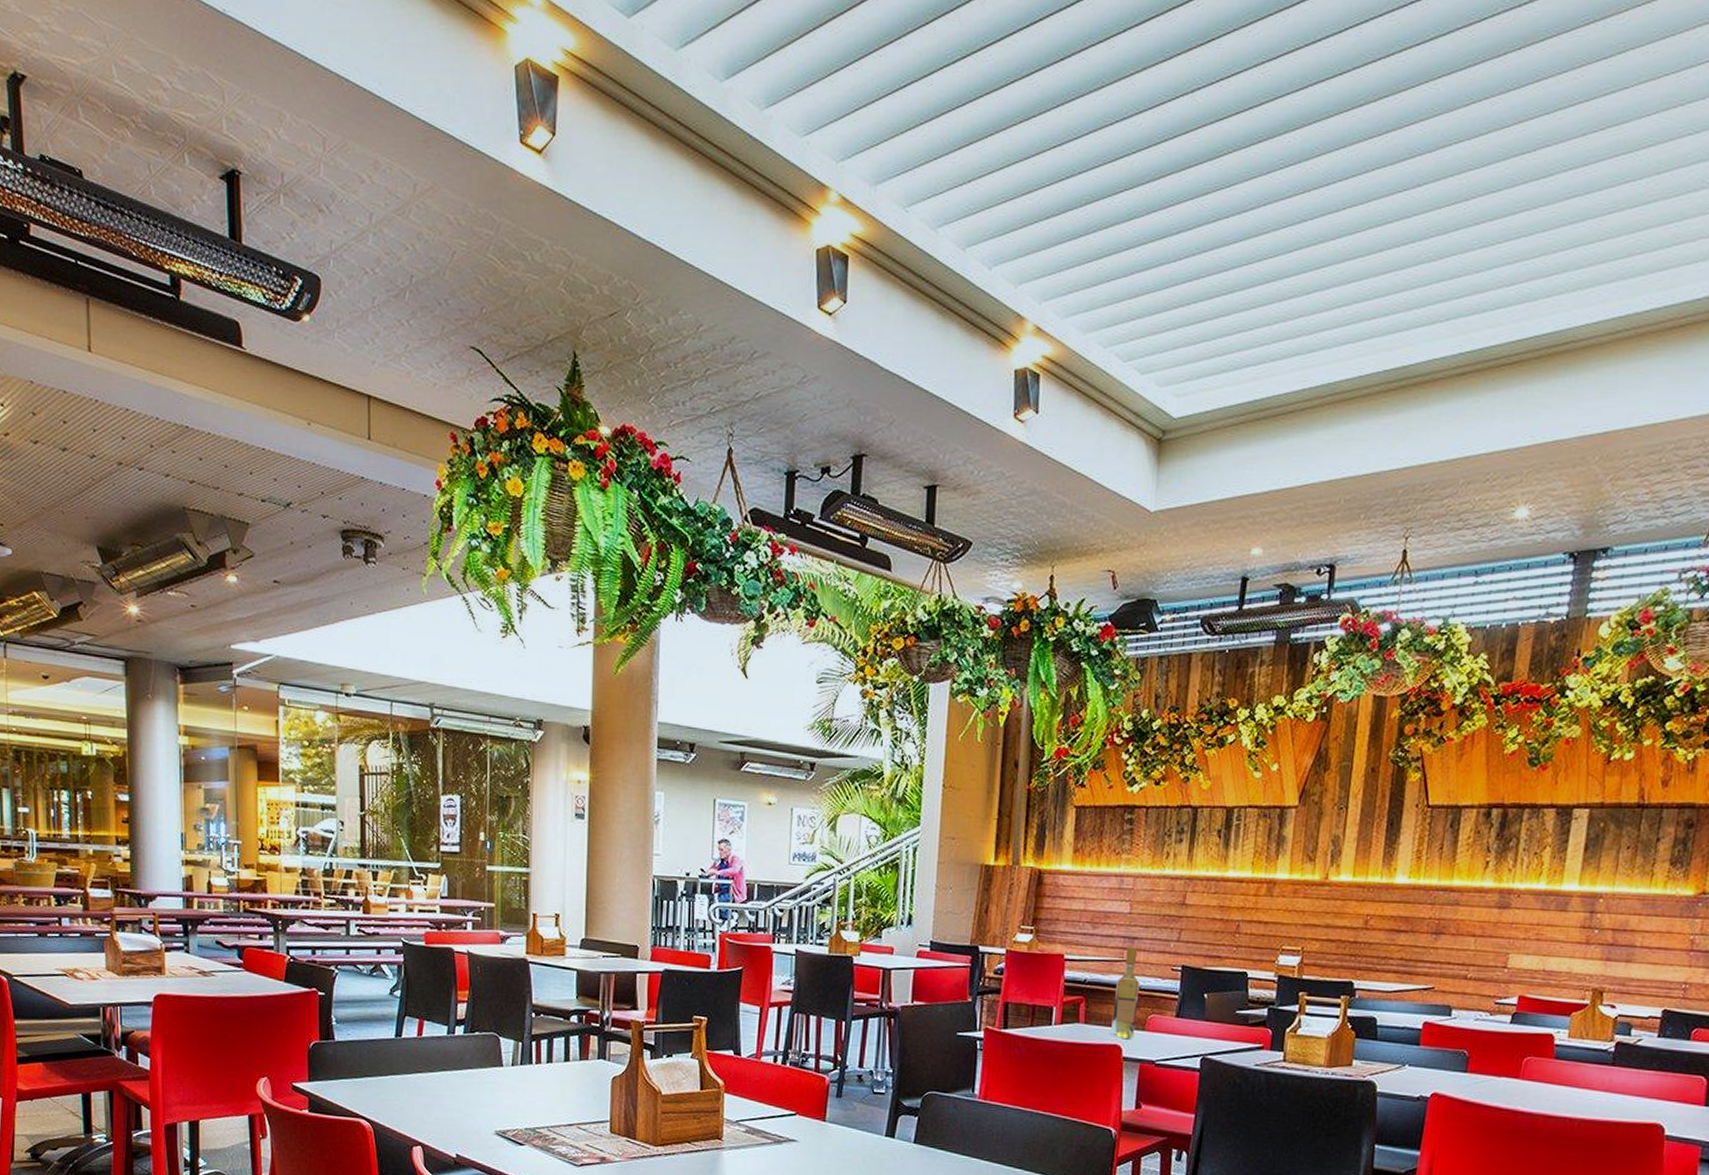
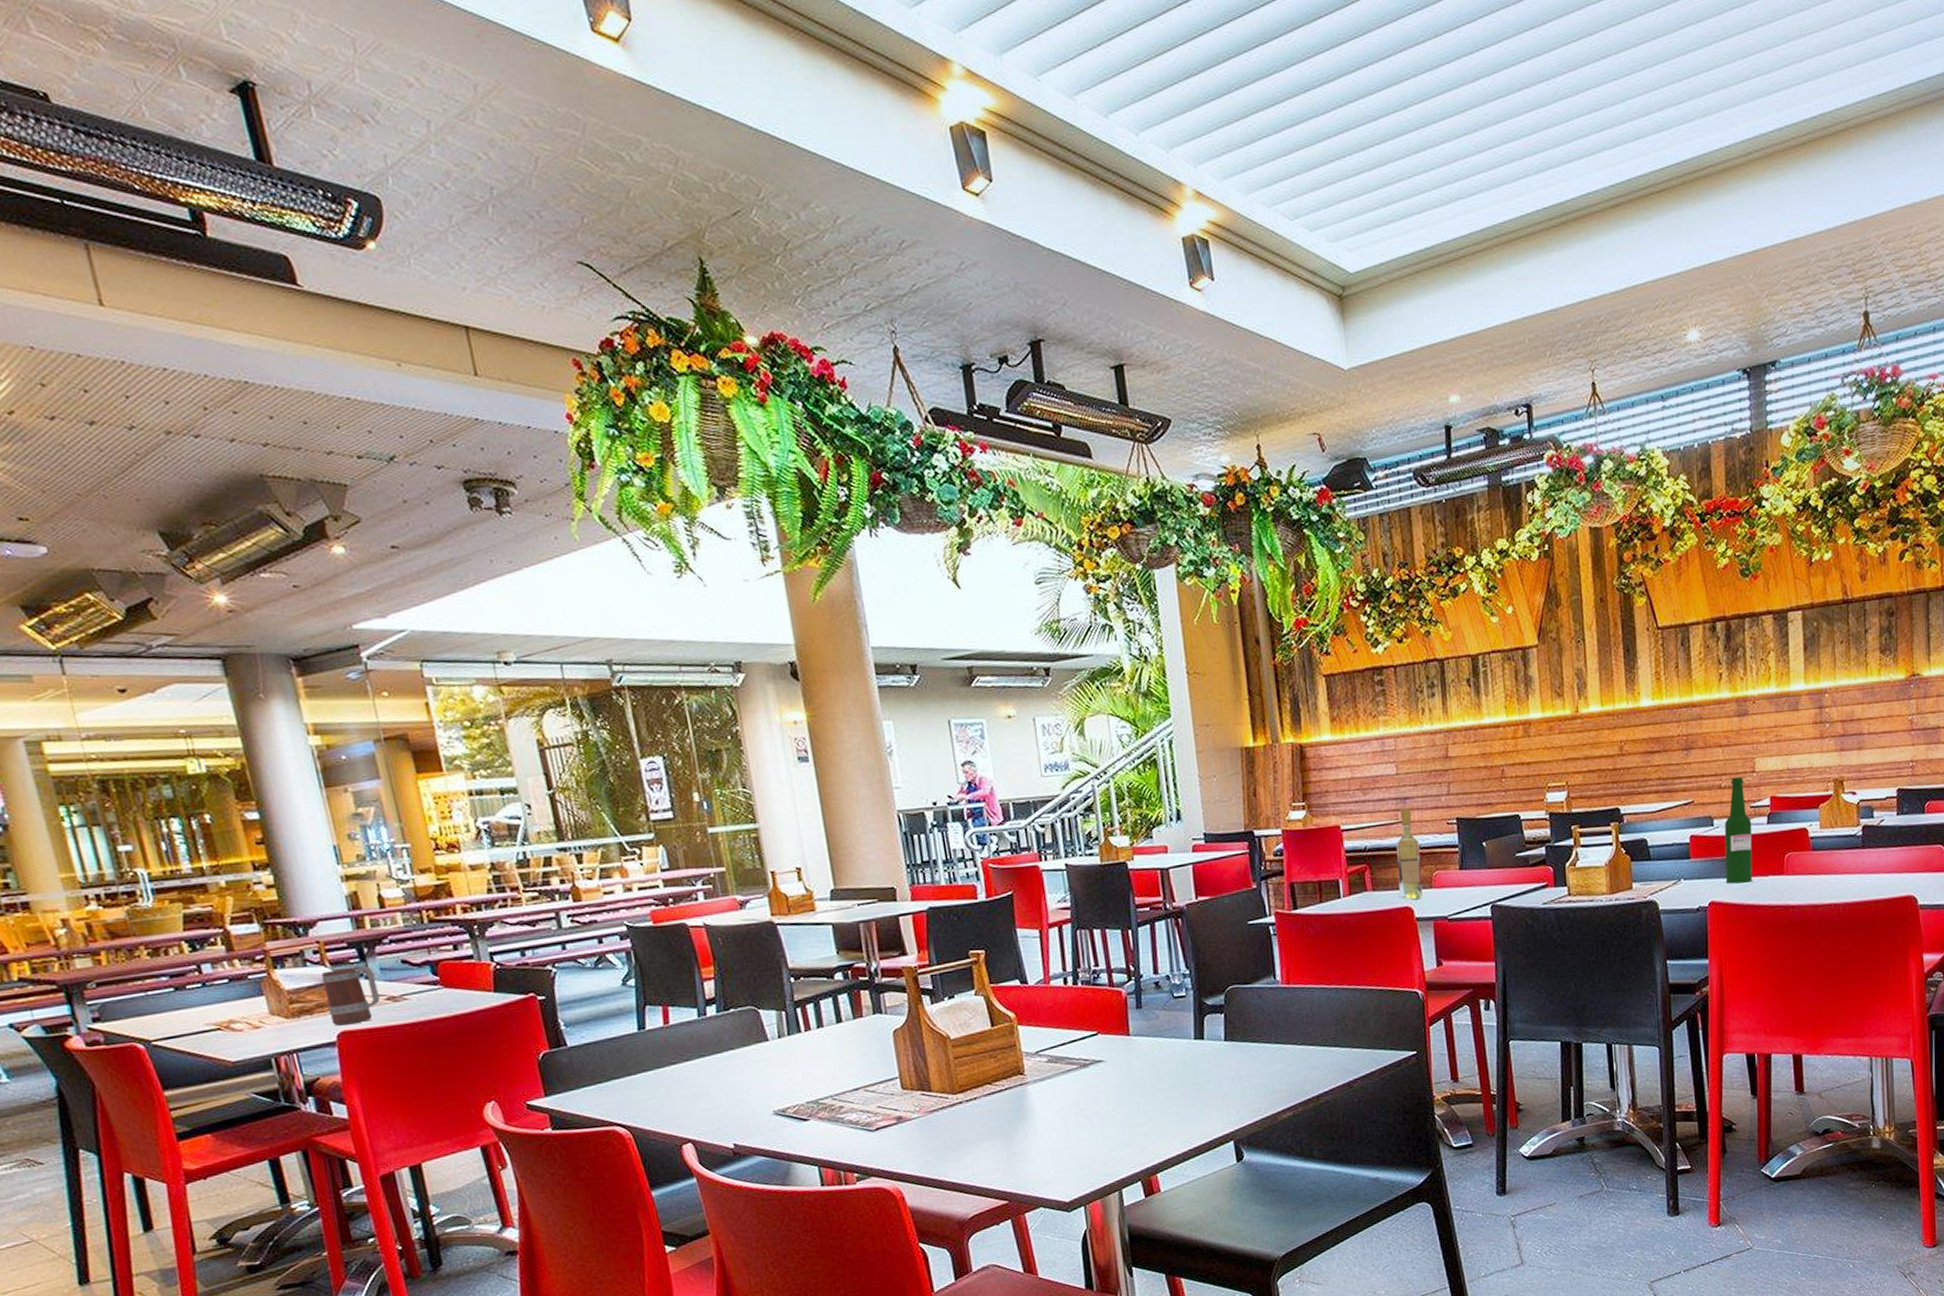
beer mug: none [151,940,193,990] -> present [321,965,380,1026]
beer bottle: none [1453,969,1494,1080] -> present [1724,776,1753,884]

